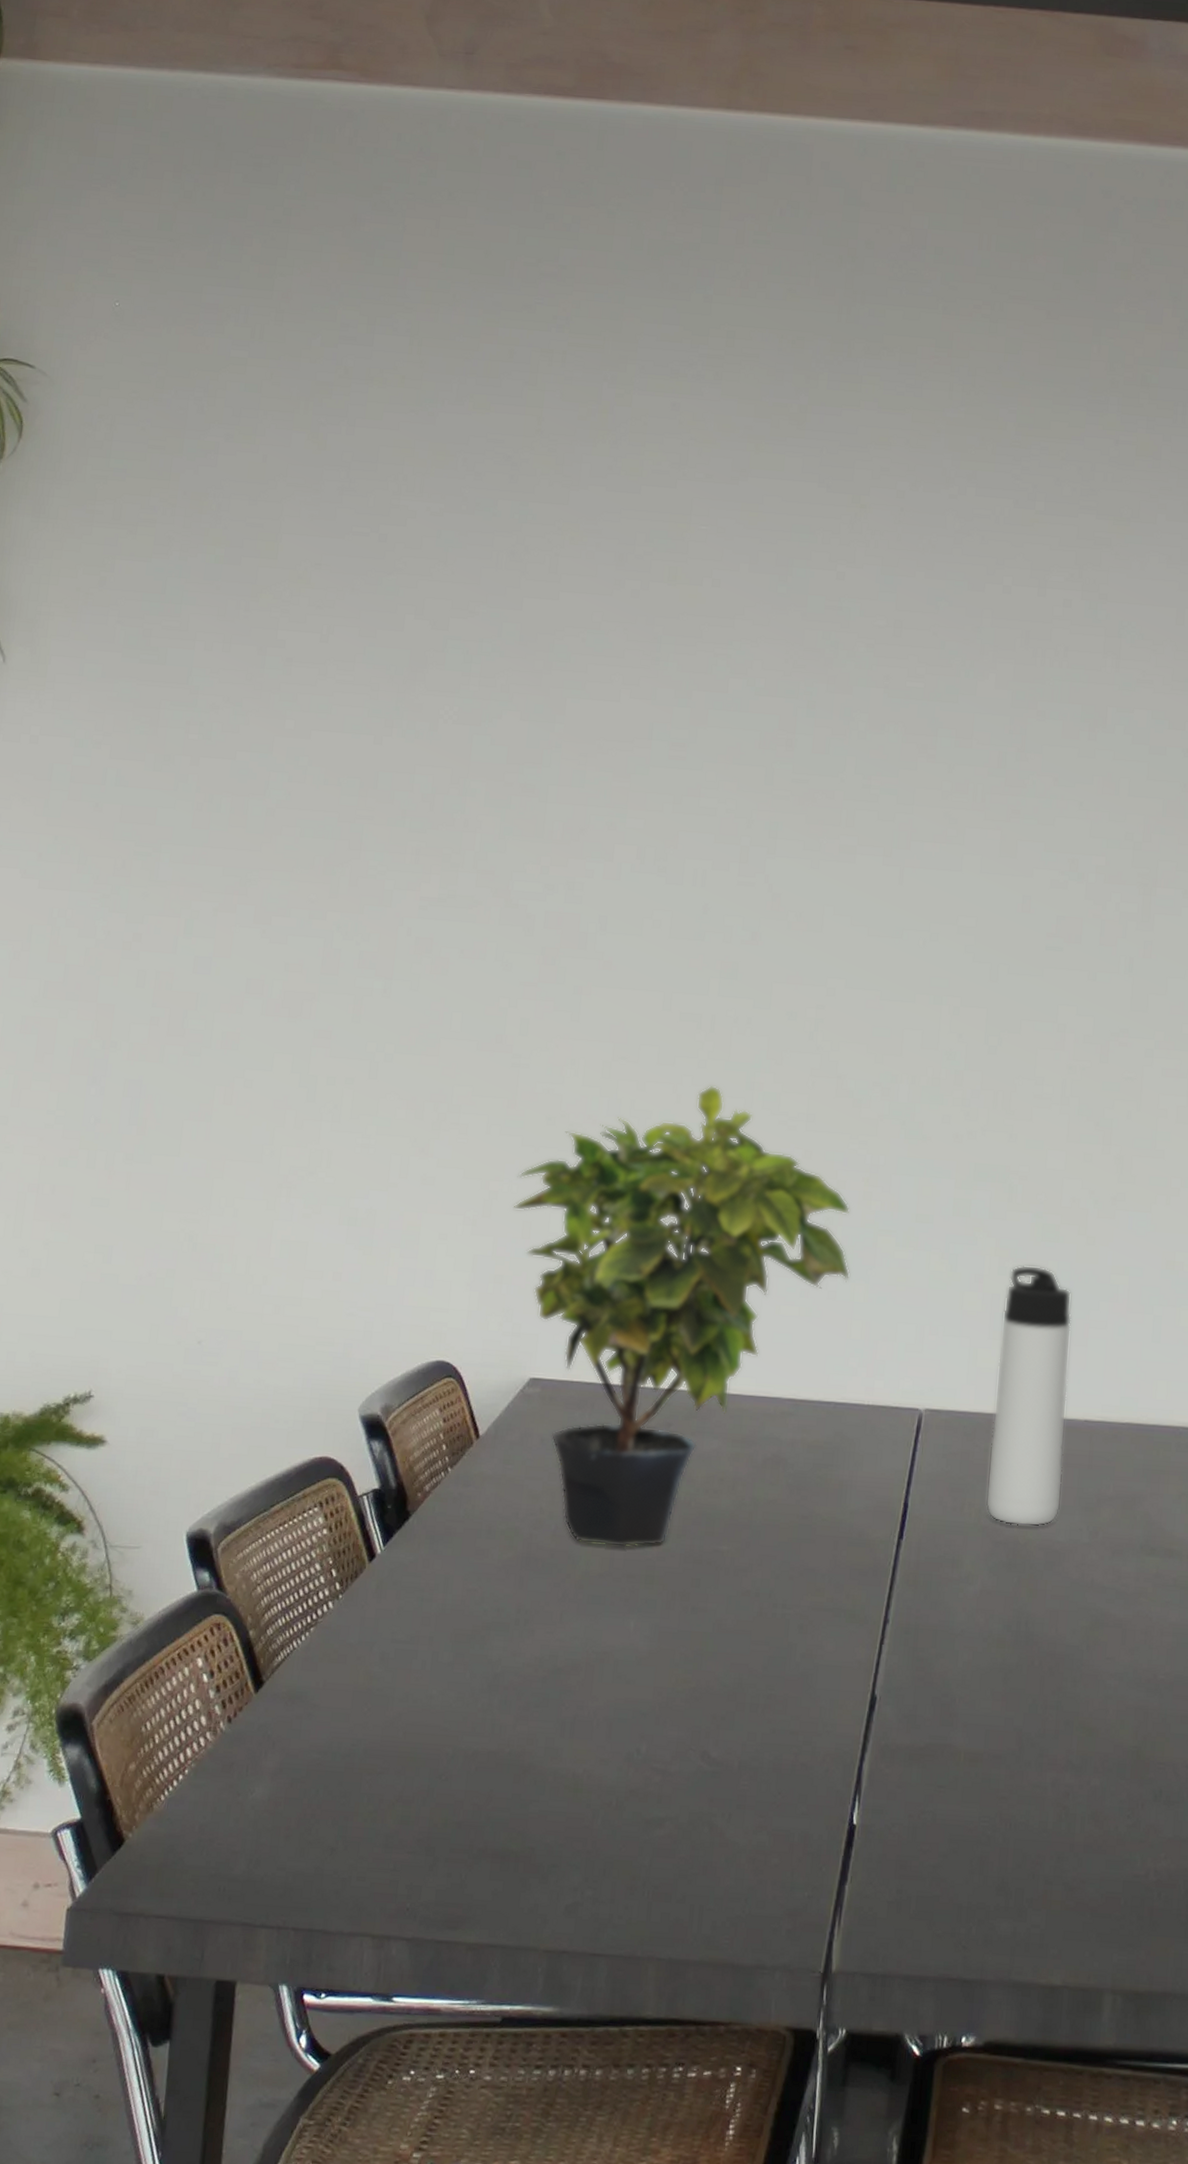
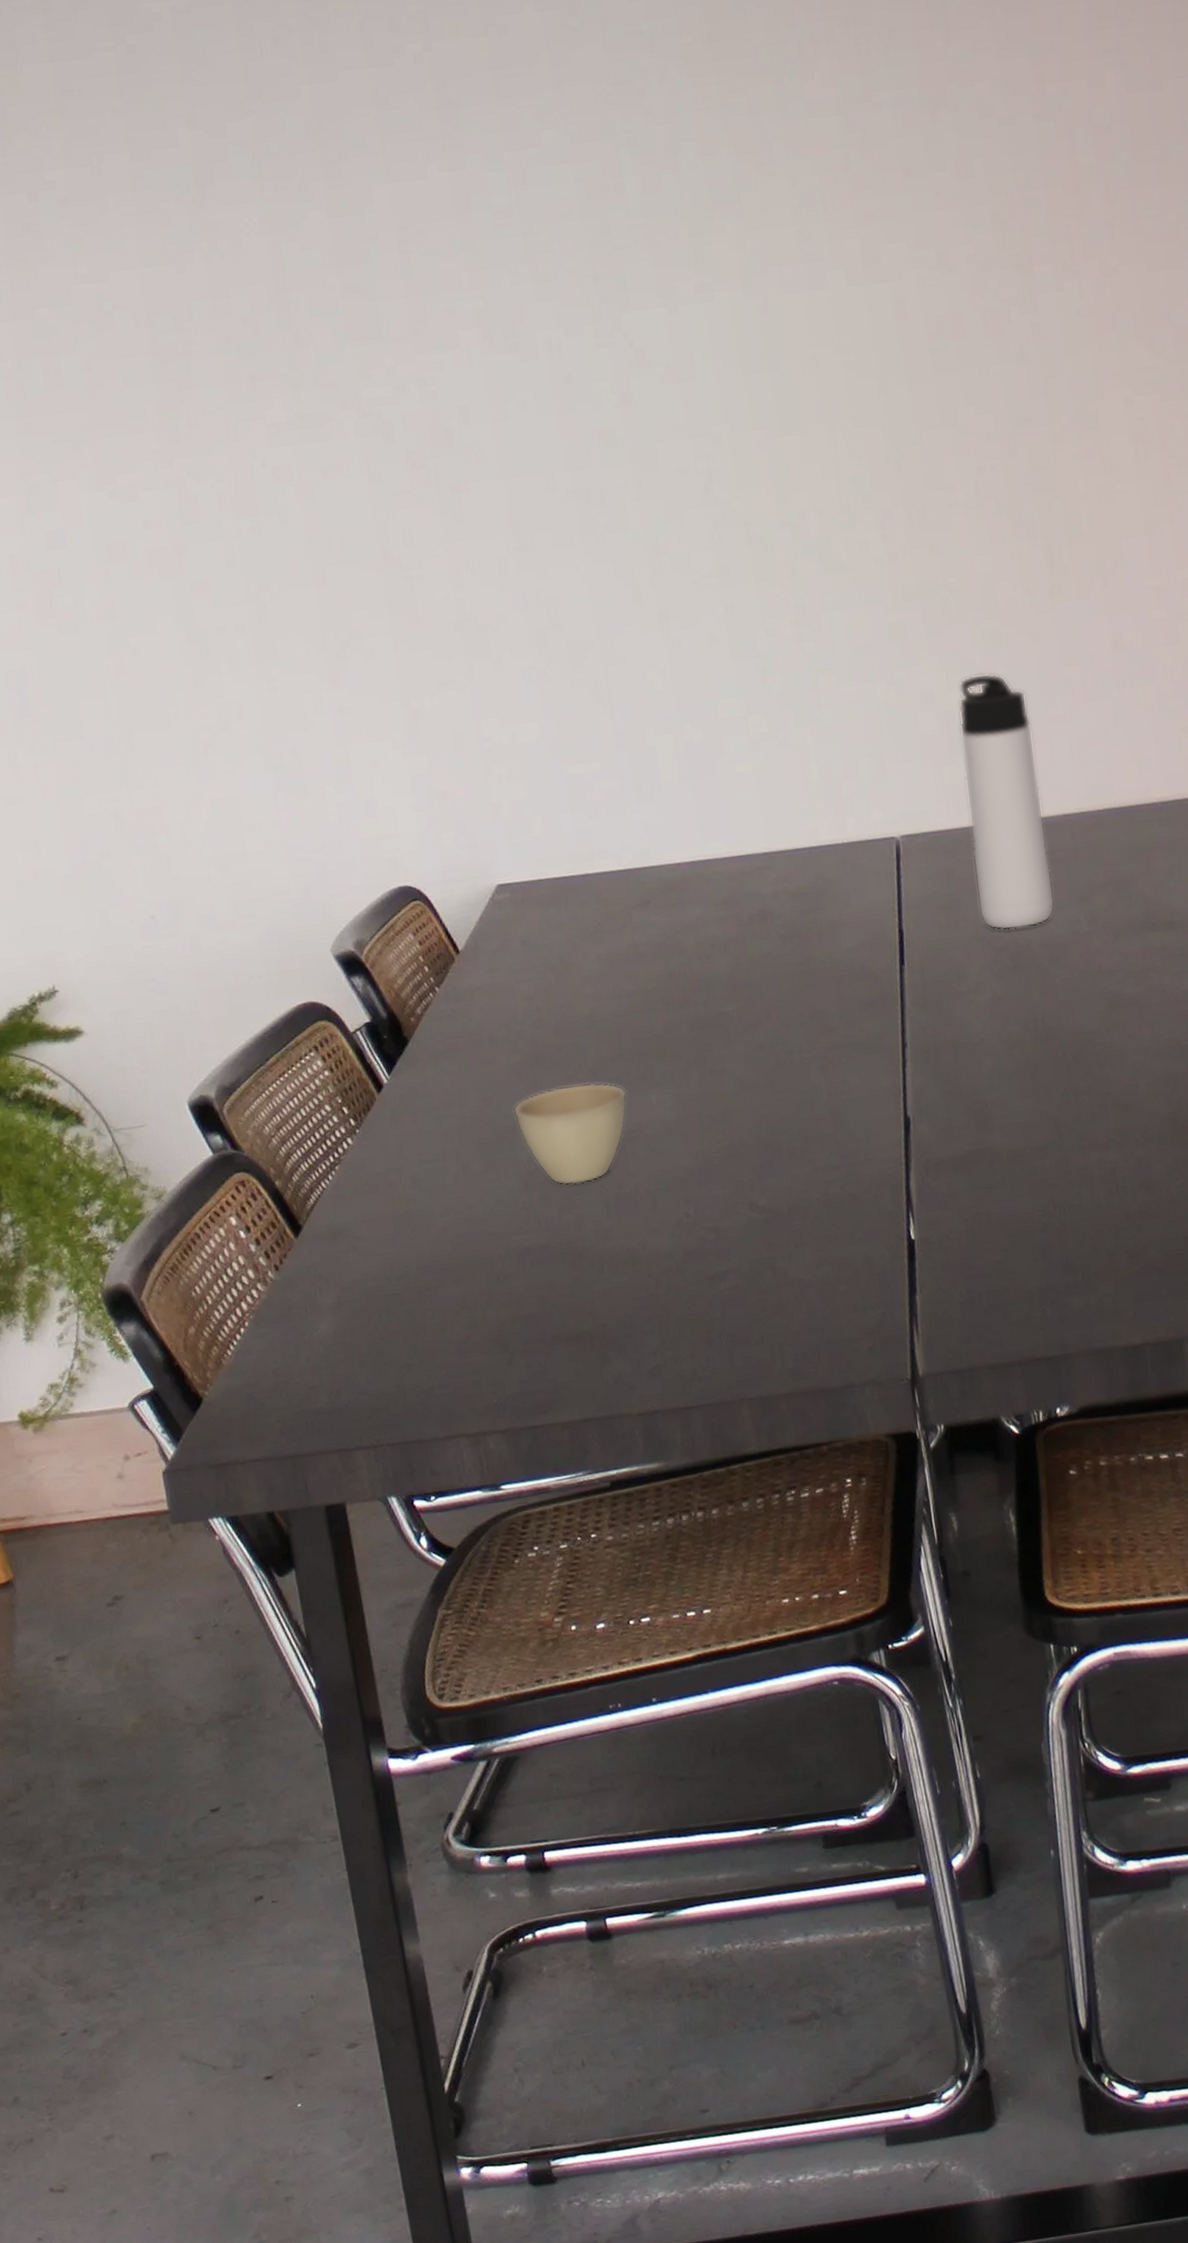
cup: none [493,1592,607,1697] -> present [513,1082,628,1186]
potted plant: present [513,1085,851,1548] -> none [436,558,799,1033]

